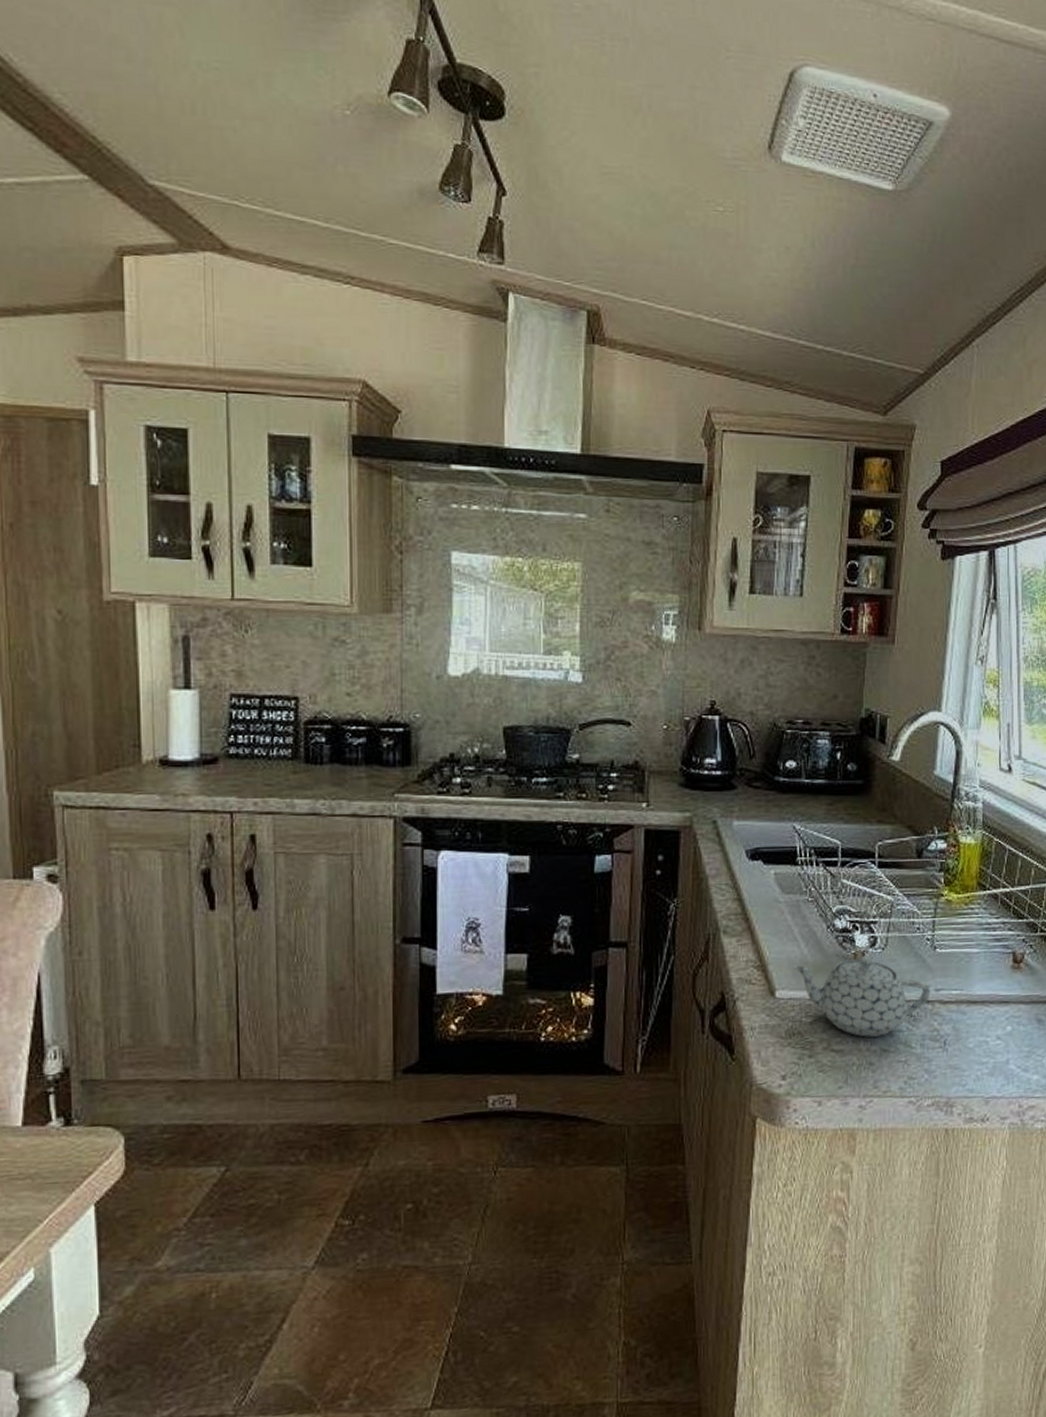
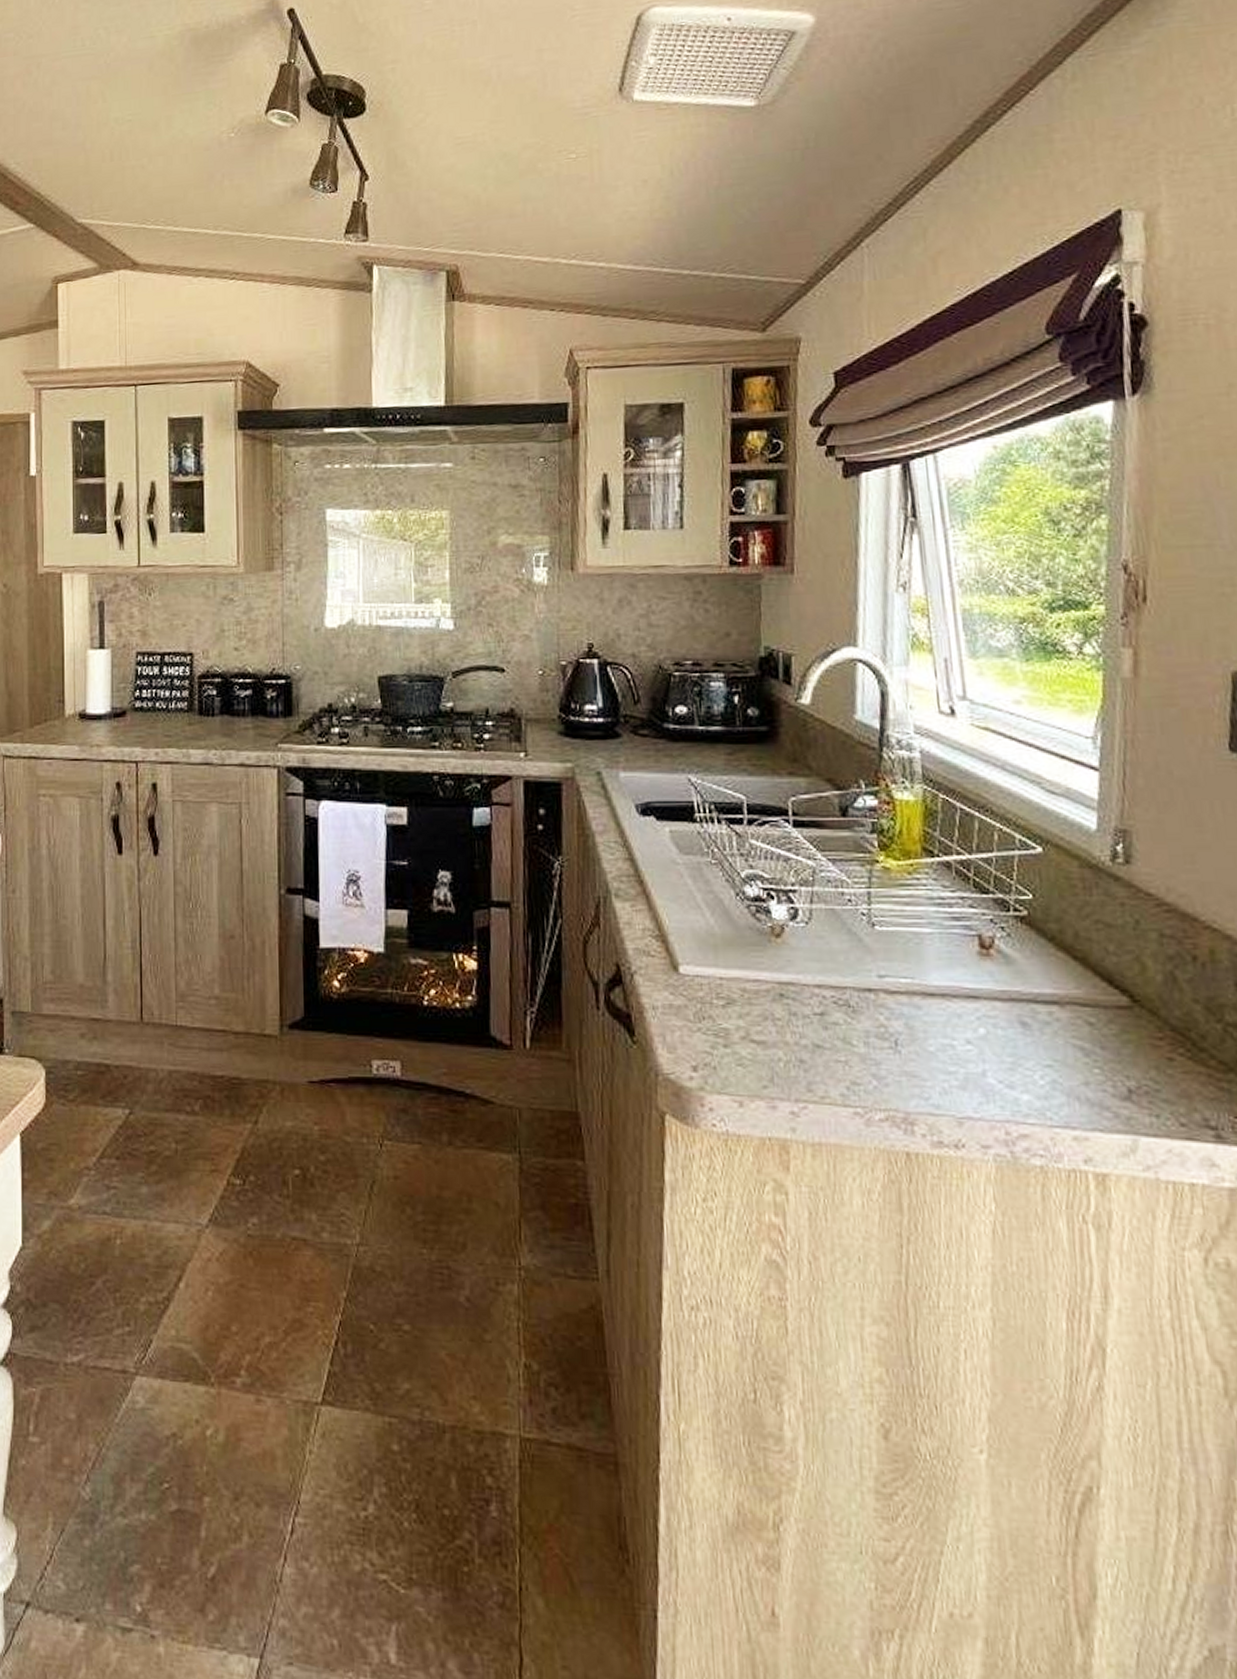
teapot: present [791,956,931,1037] -> none [696,931,872,1029]

